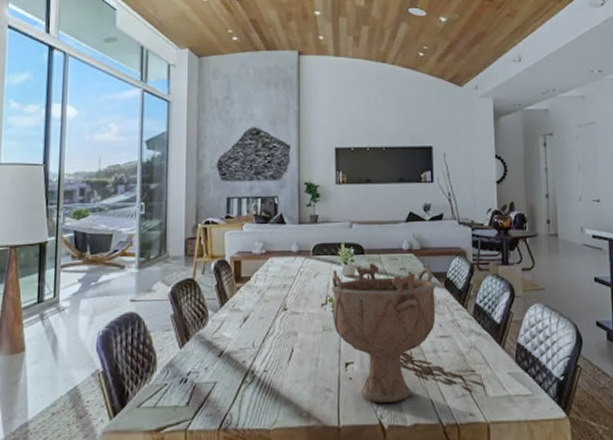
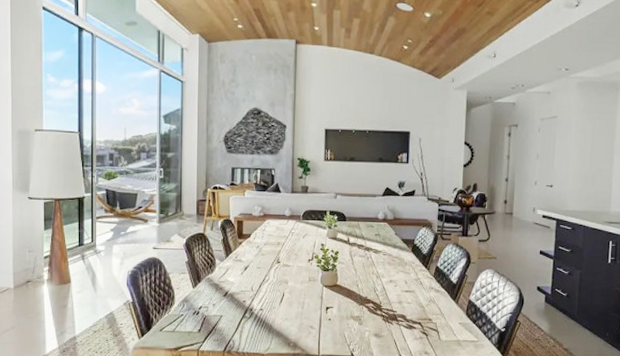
decorative bowl: present [331,263,436,403] -> none [316,228,404,340]

